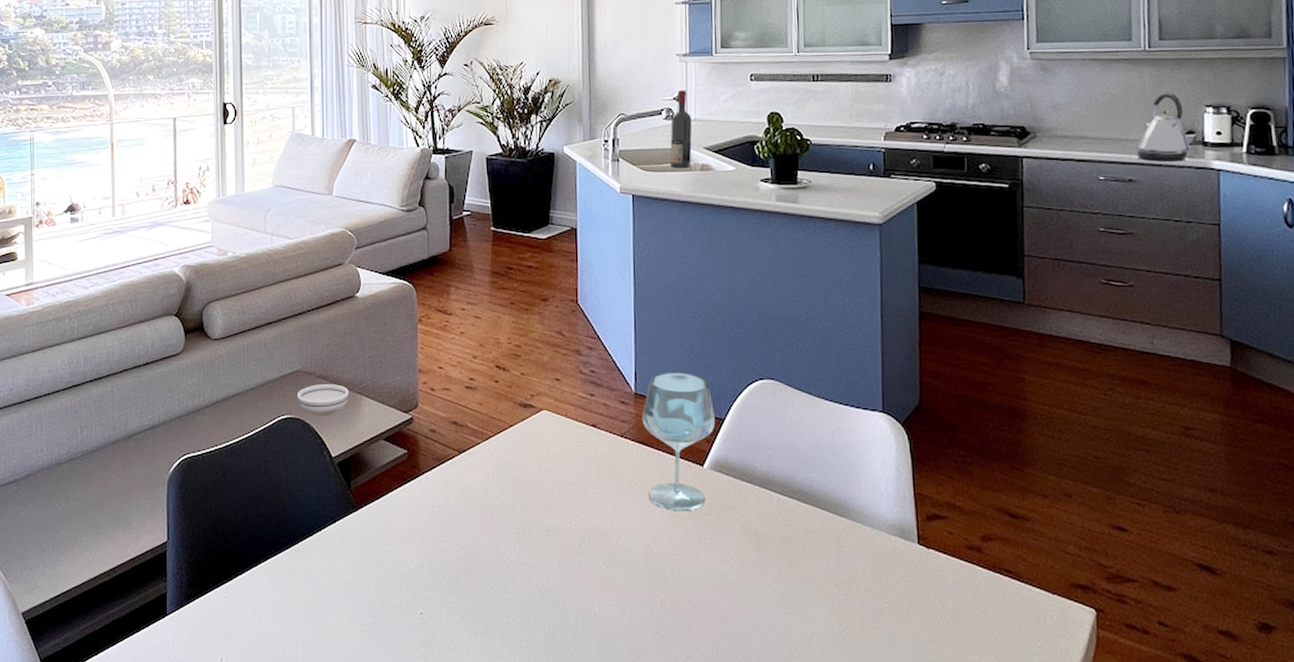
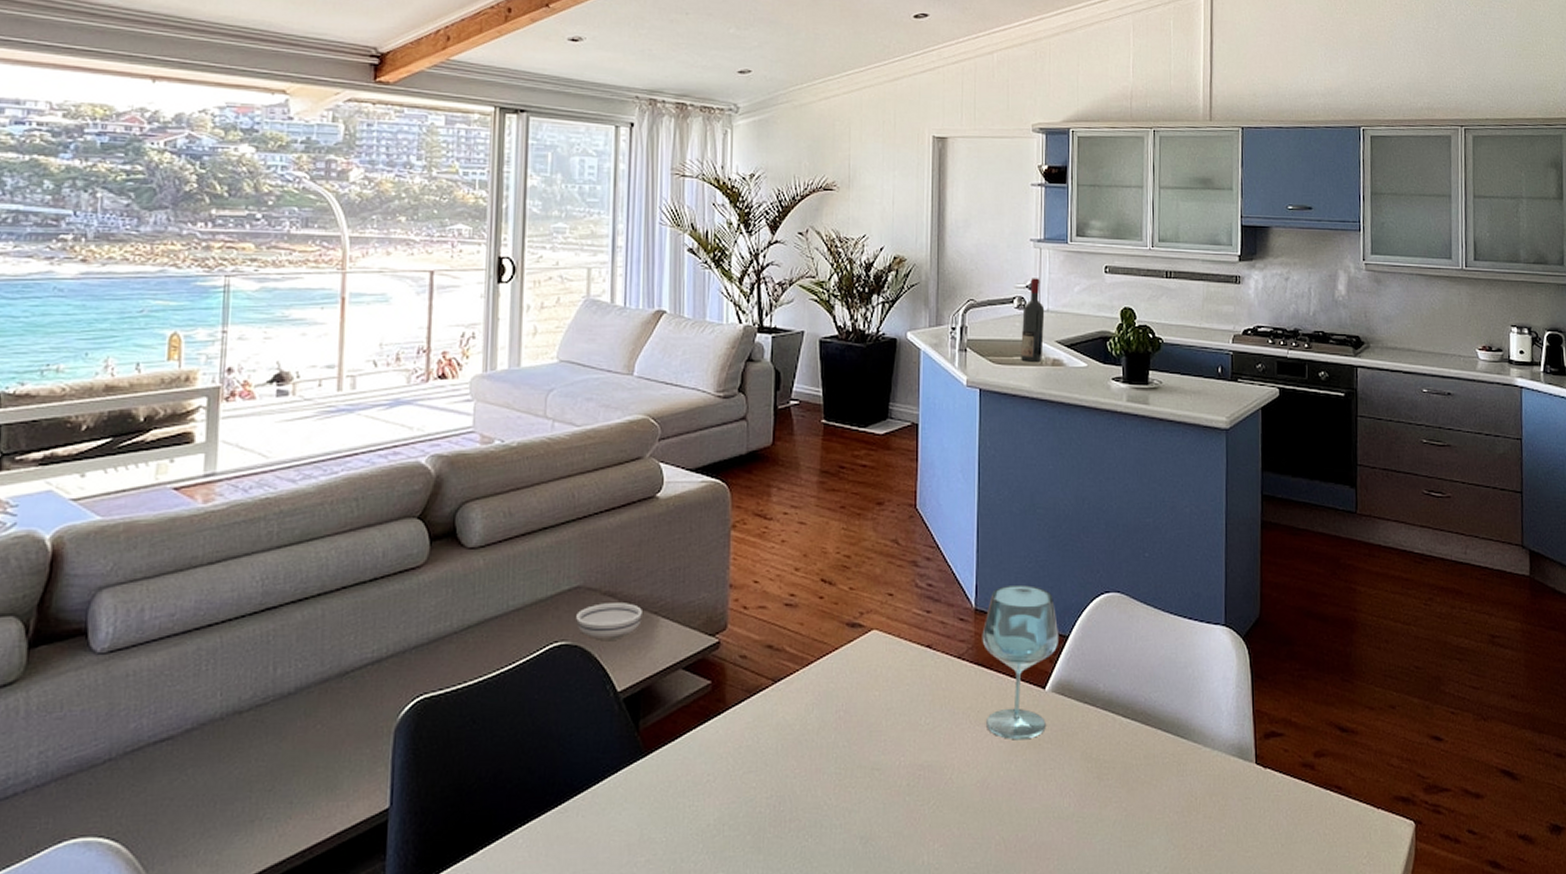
kettle: present [1136,93,1191,163] -> none [1454,311,1499,378]

